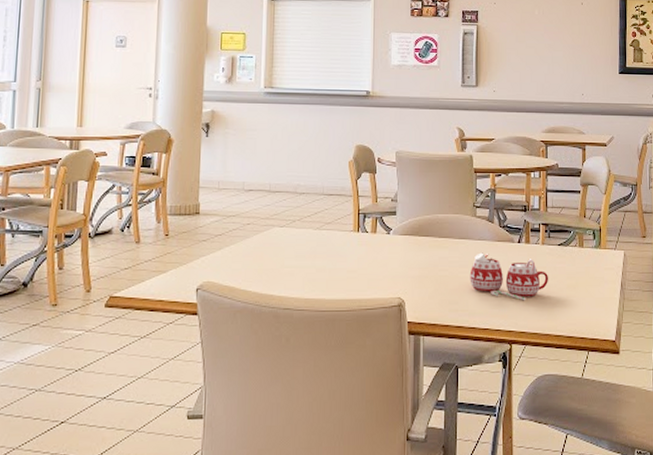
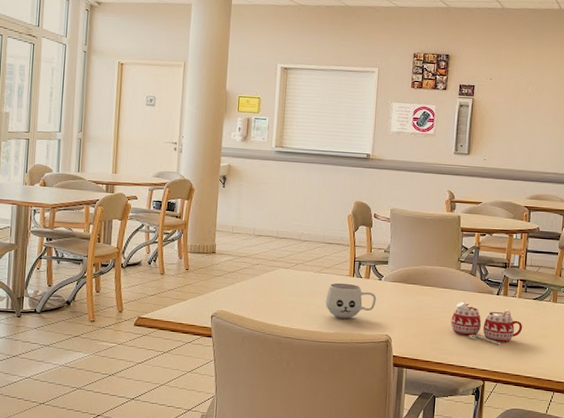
mug: none [327,240,385,282] -> present [325,283,377,319]

